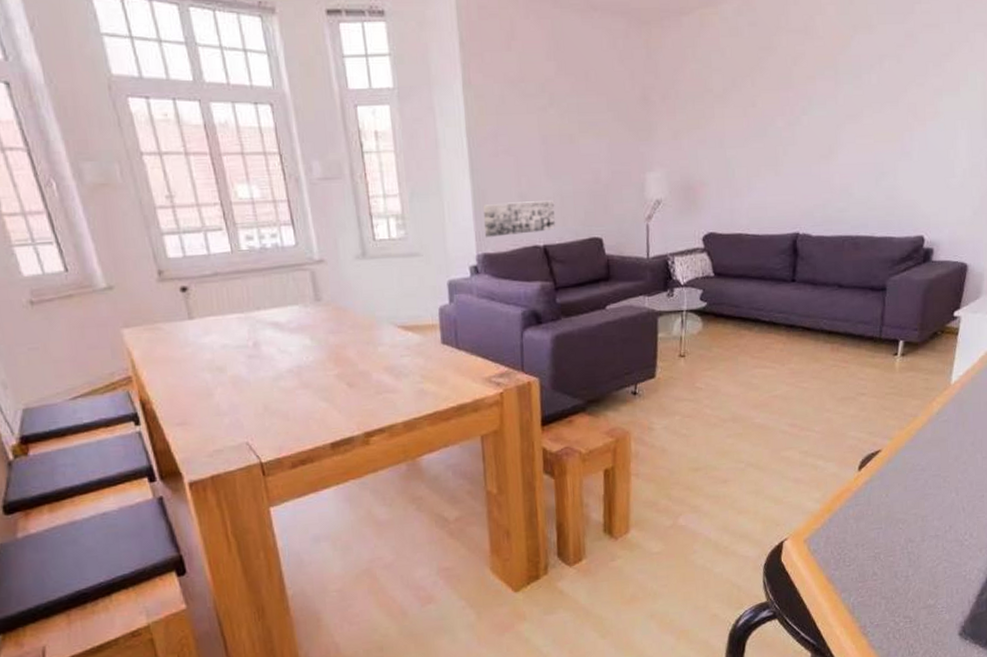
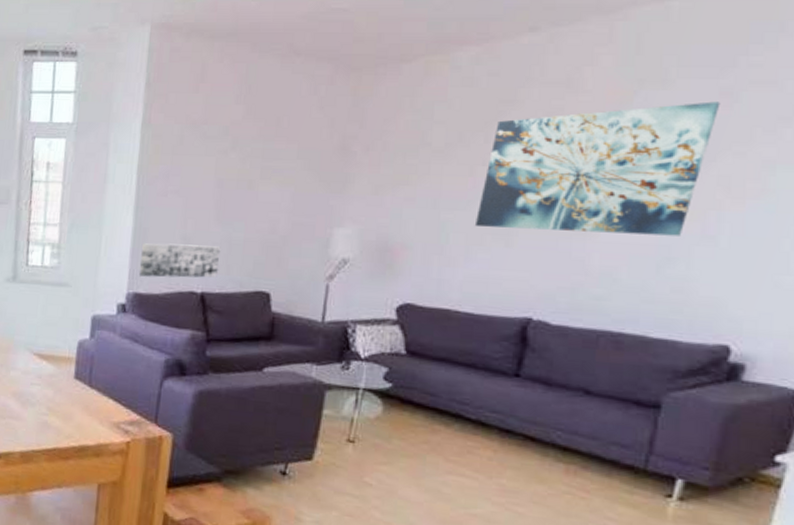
wall art: none [751,43,906,160] -> present [474,101,721,236]

